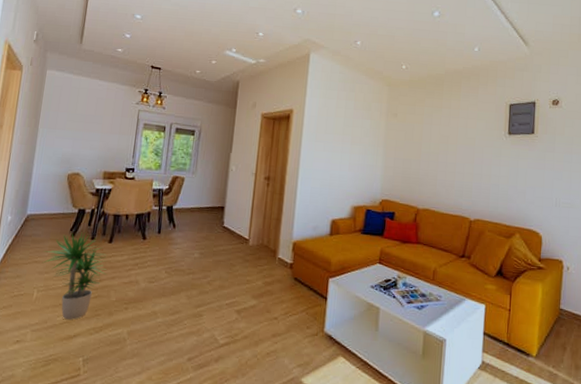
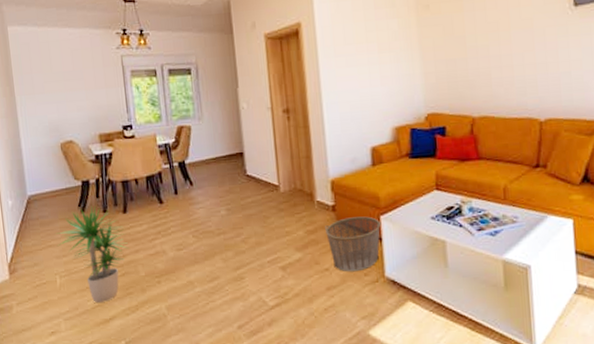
basket: none [280,276,329,324] -> present [325,216,381,272]

